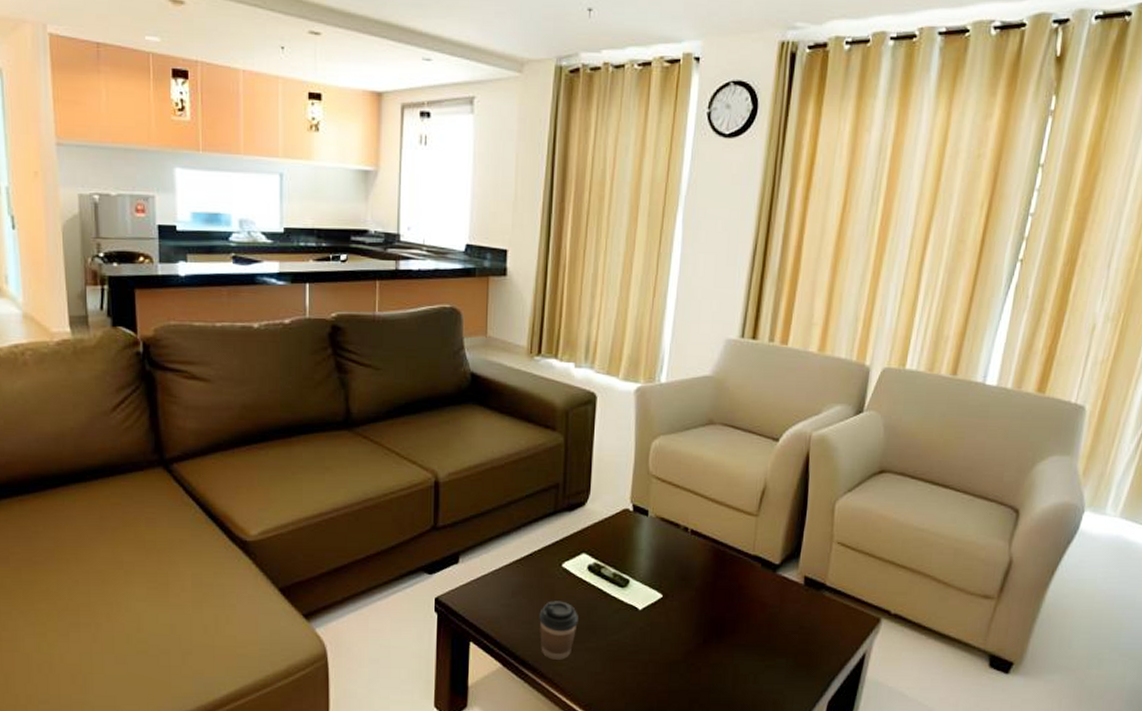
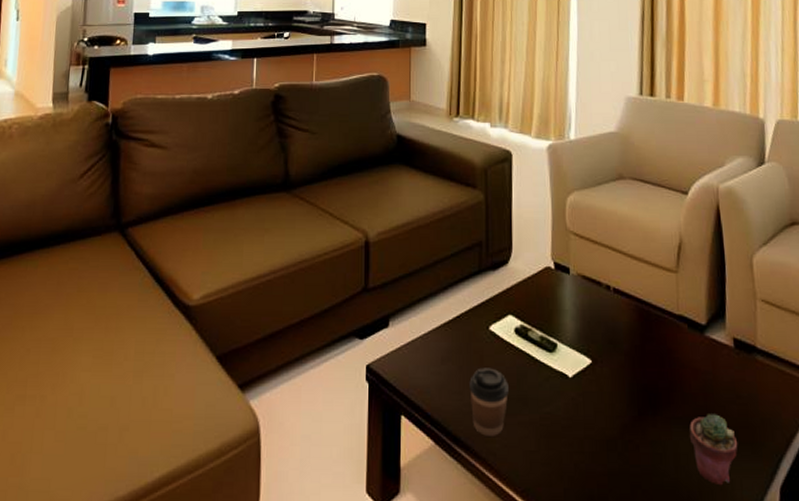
potted succulent: none [749,642,795,701] -> present [689,414,738,486]

